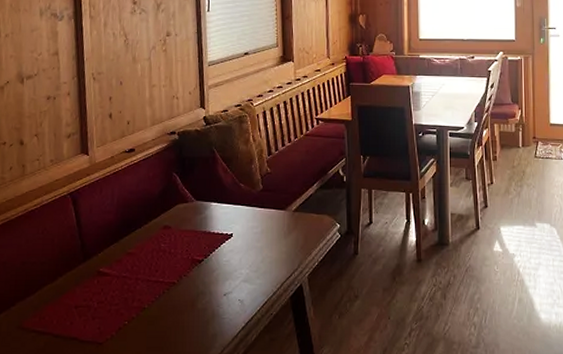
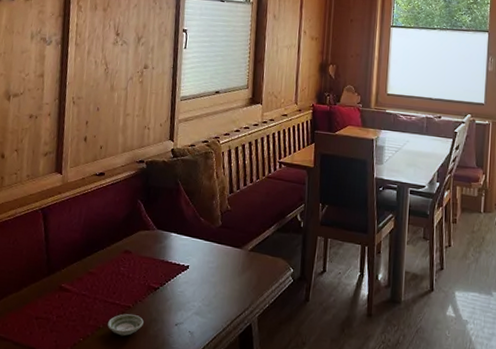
saucer: none [153,291,190,314] -> present [108,314,144,336]

